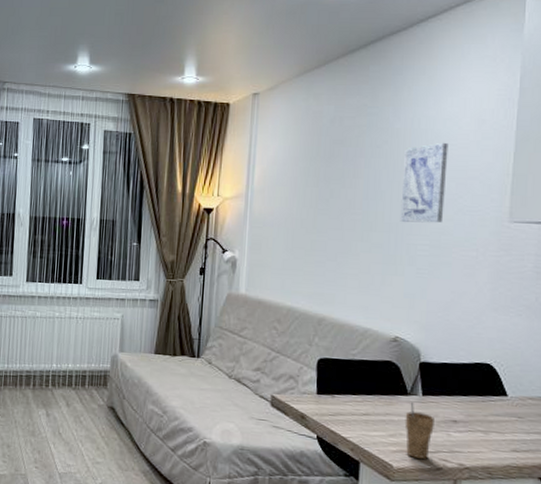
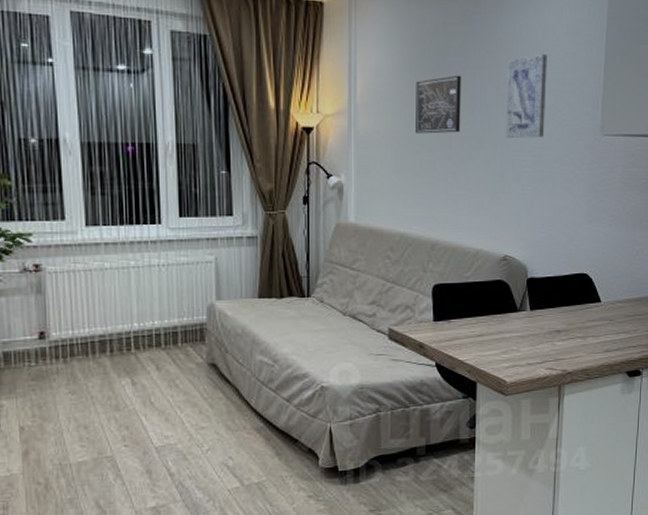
wall art: none [308,163,356,217] -> present [416,75,462,134]
cup: present [404,402,434,459] -> none [515,318,541,371]

